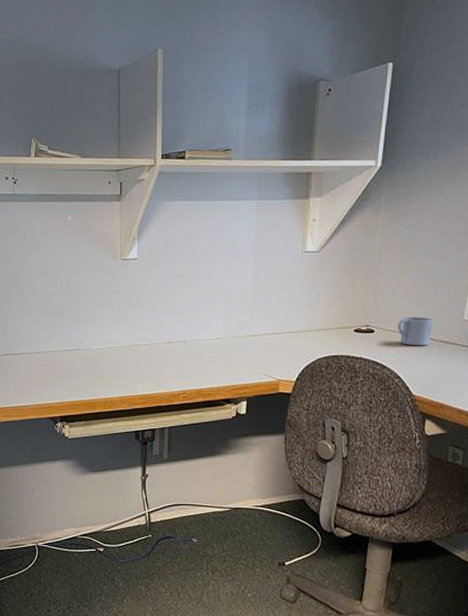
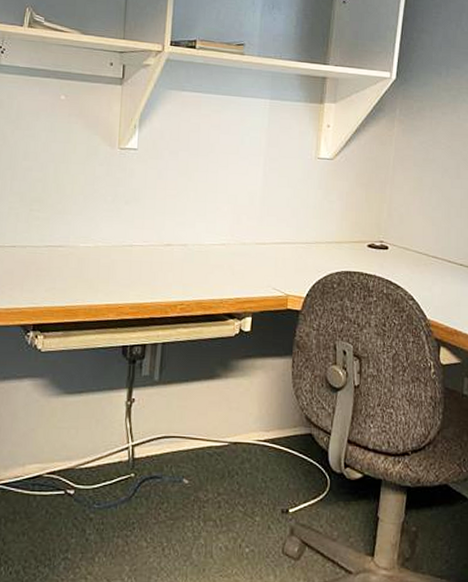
mug: present [397,317,433,346] -> none [411,235,447,267]

